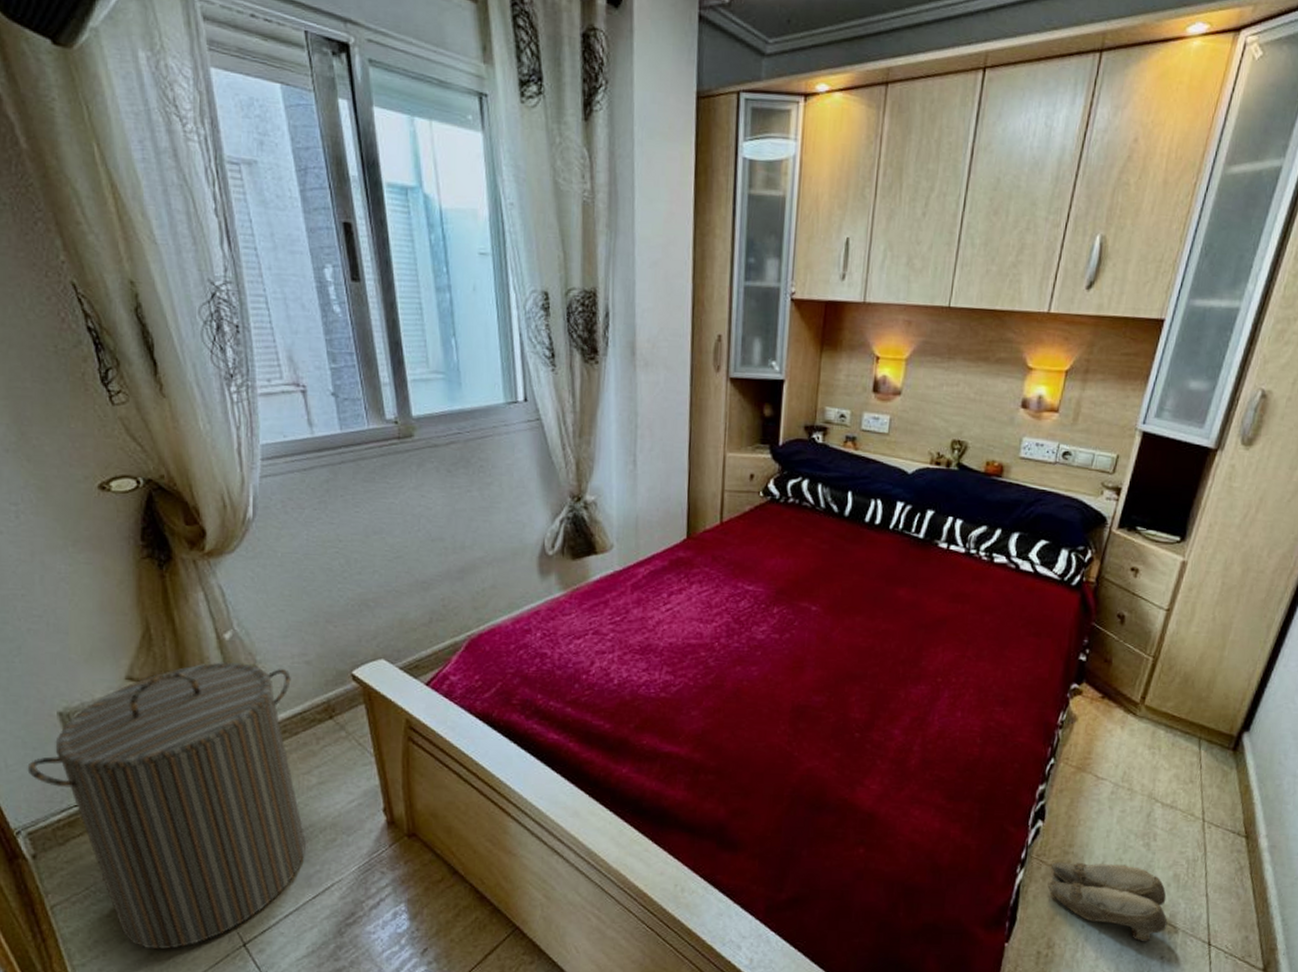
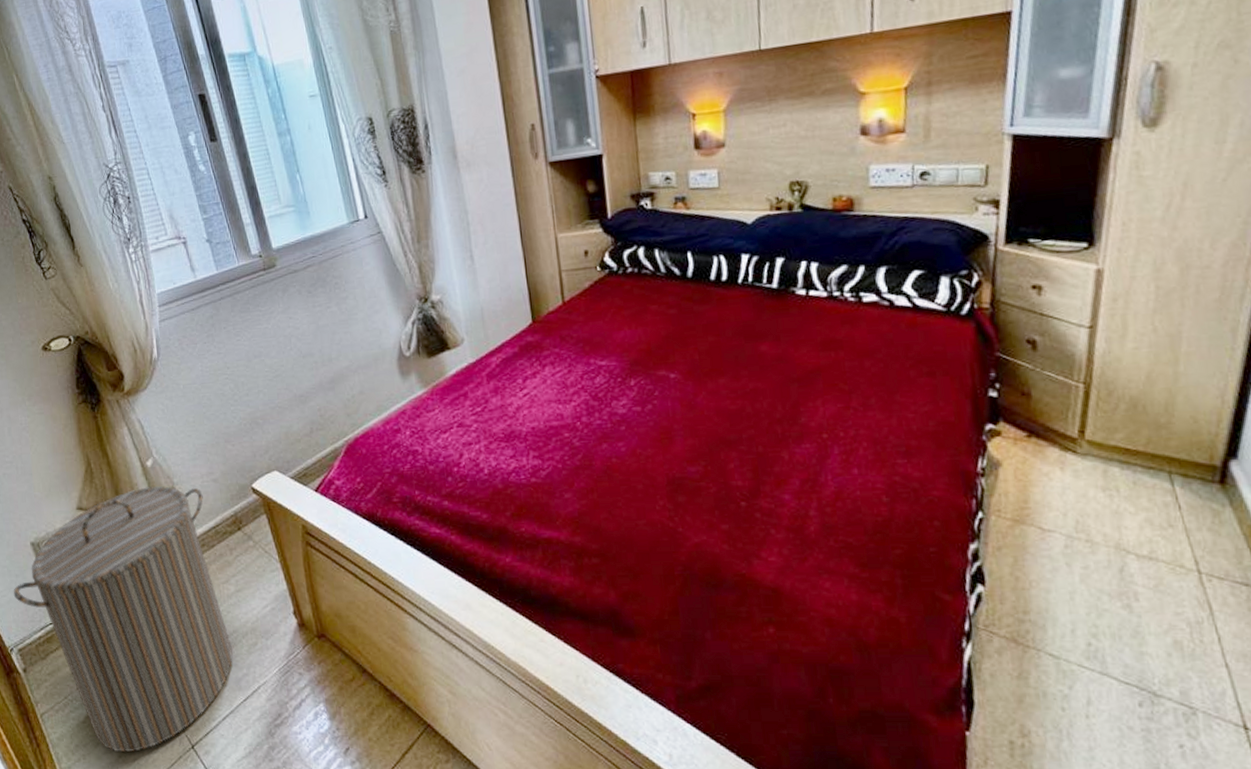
slippers: present [1047,861,1168,942] -> none [1005,631,1180,727]

